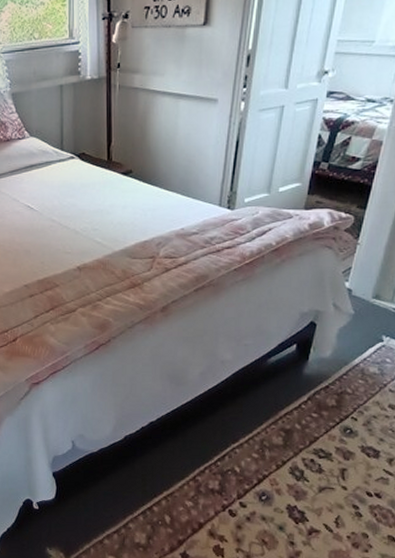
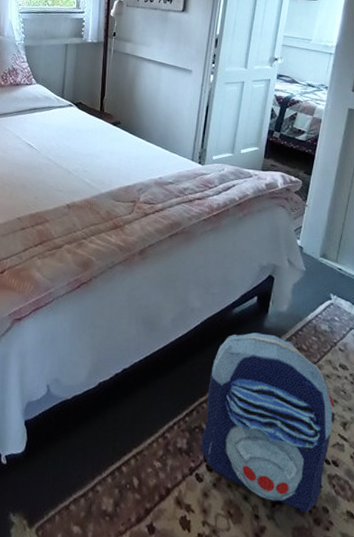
backpack: none [233,380,381,539] -> present [200,332,335,513]

